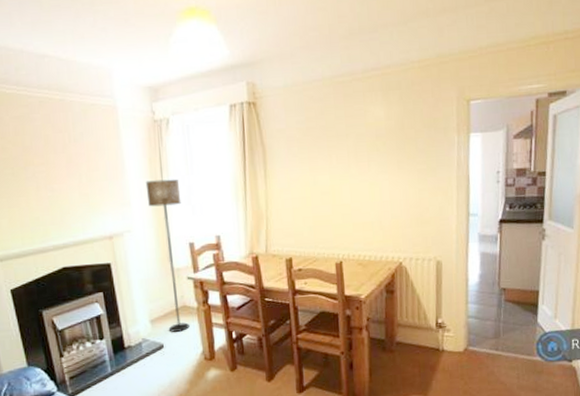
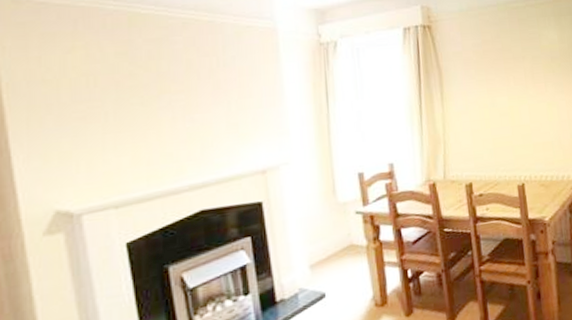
floor lamp: present [145,179,190,332] -> none [308,104,357,277]

